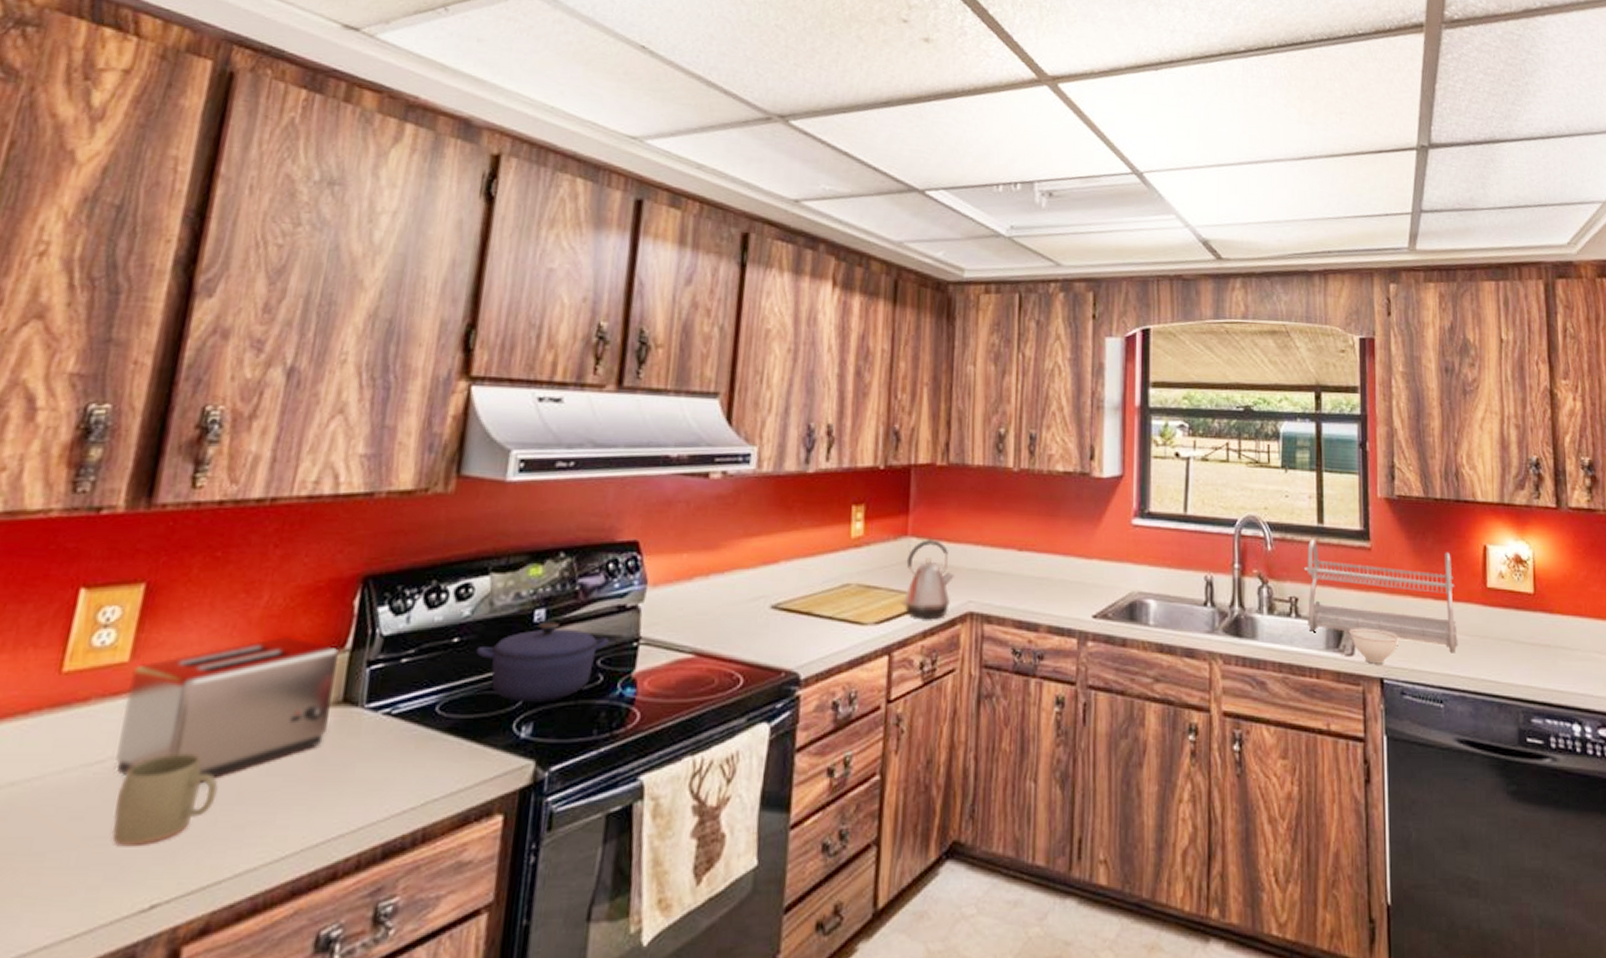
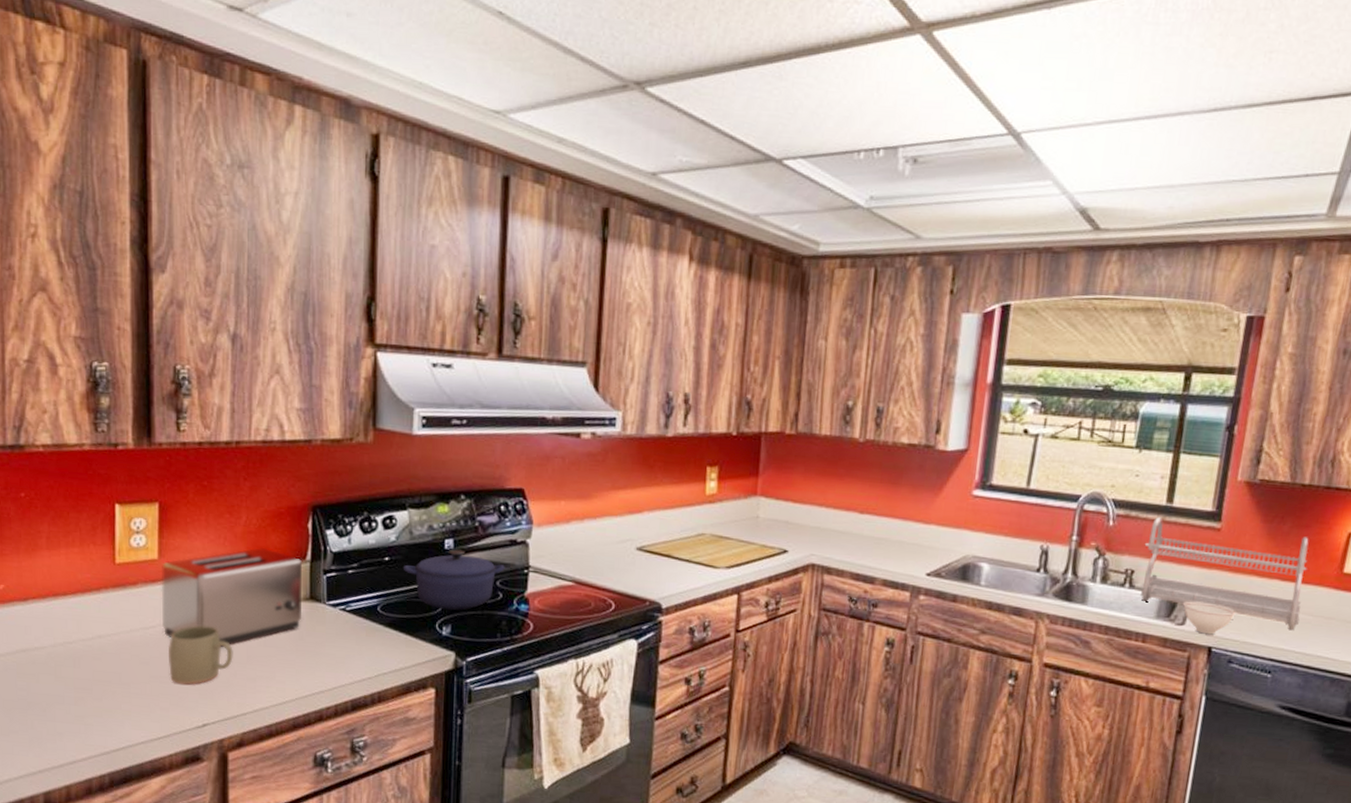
kettle: present [901,539,954,620] -> none [749,499,799,568]

